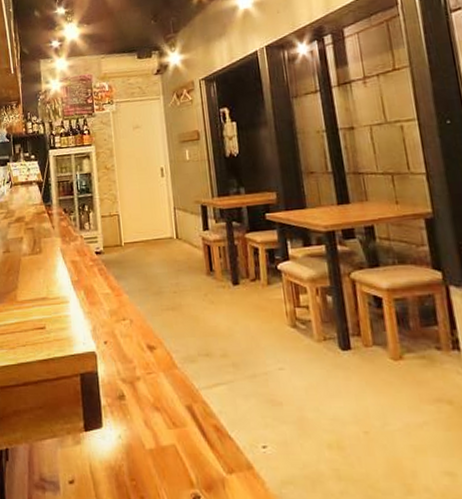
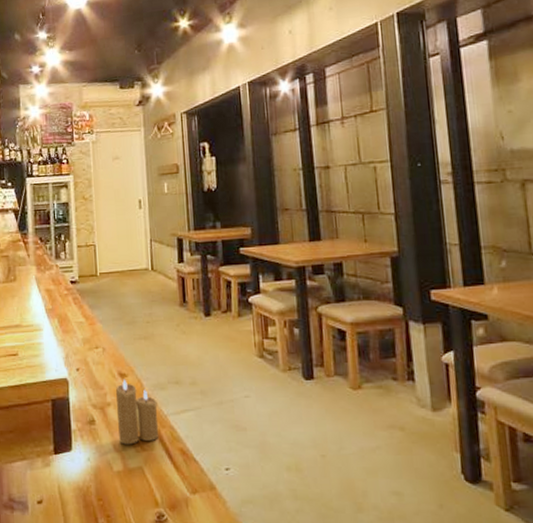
candle: none [144,353,192,421] -> present [115,380,159,445]

